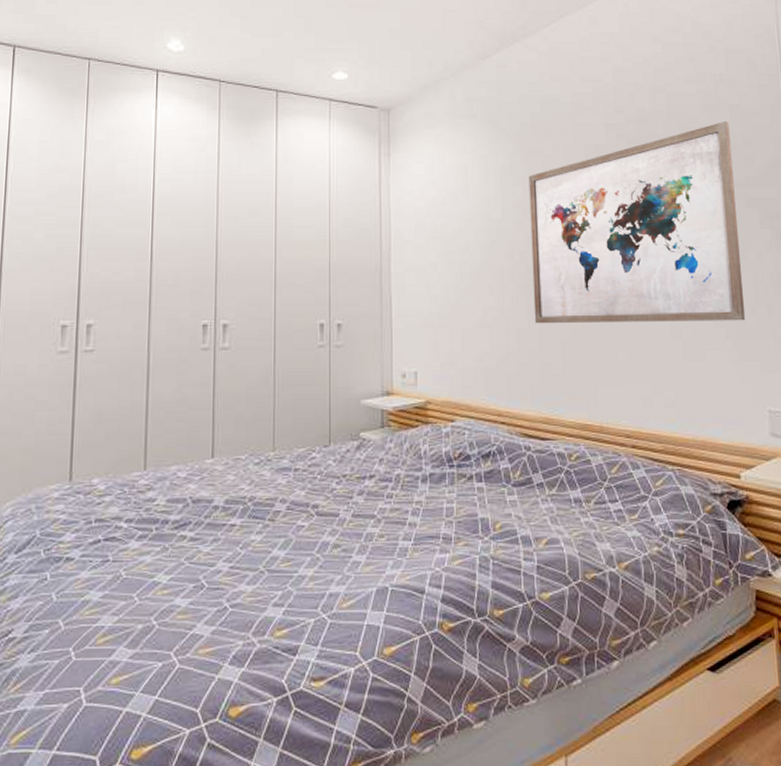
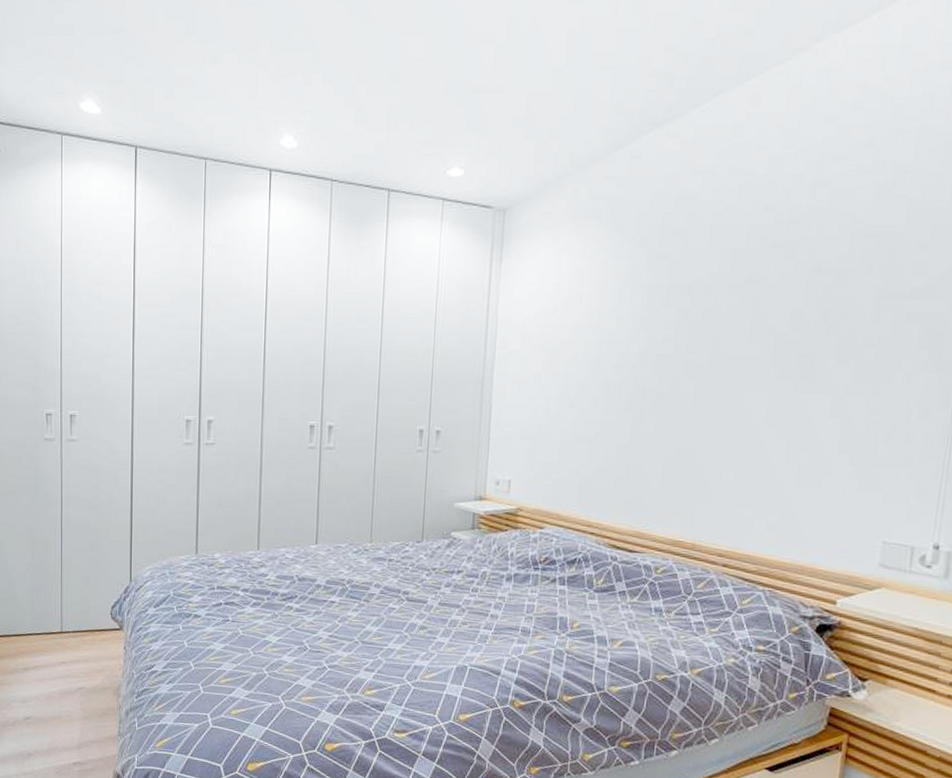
wall art: present [528,120,746,324] -> none [637,220,904,448]

